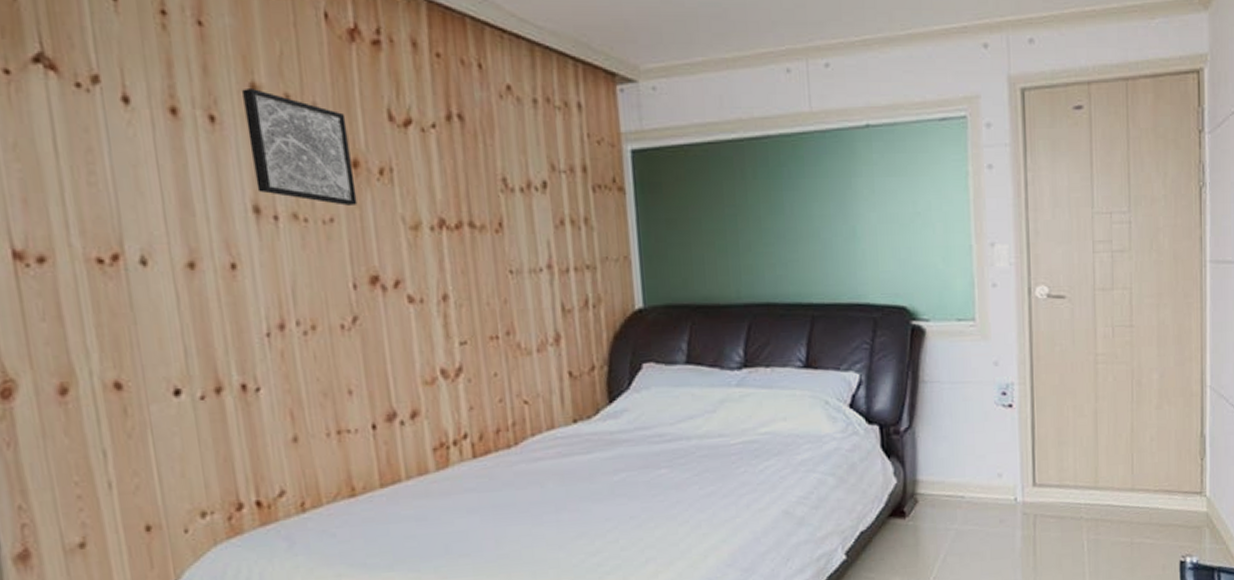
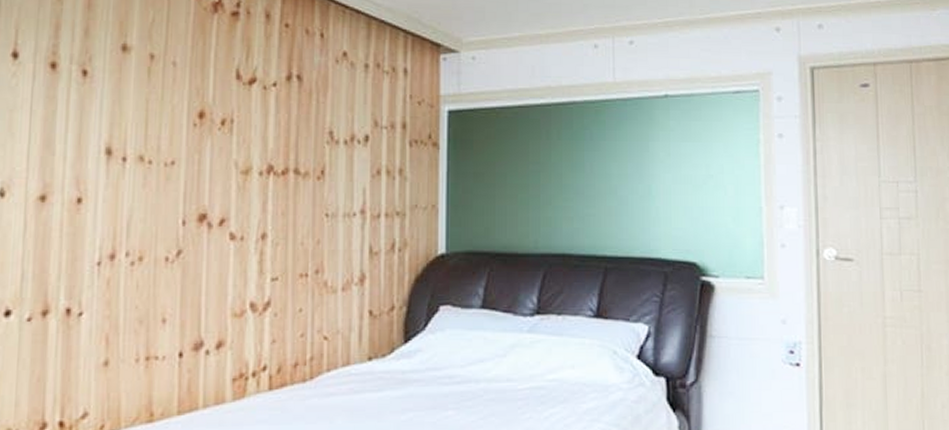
wall art: present [242,87,358,206] -> none [112,48,199,151]

